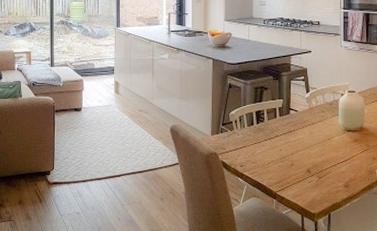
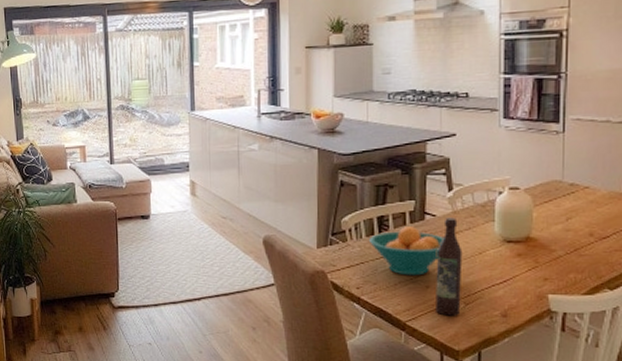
fruit bowl: none [249,119,304,156] -> present [368,227,445,276]
wine bottle: none [298,113,317,187] -> present [436,218,463,316]

